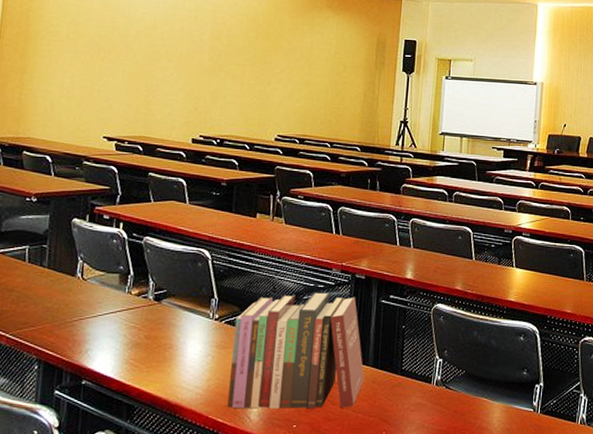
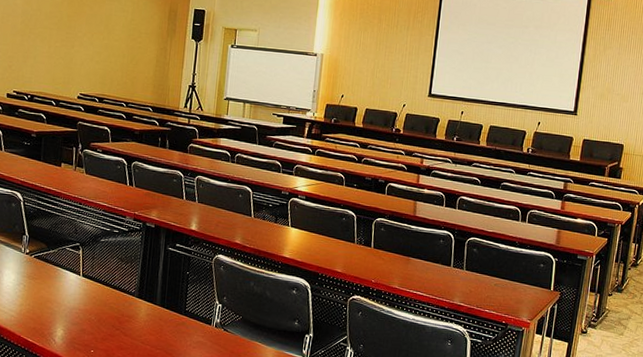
books: present [227,292,365,409] -> none [36,236,153,340]

